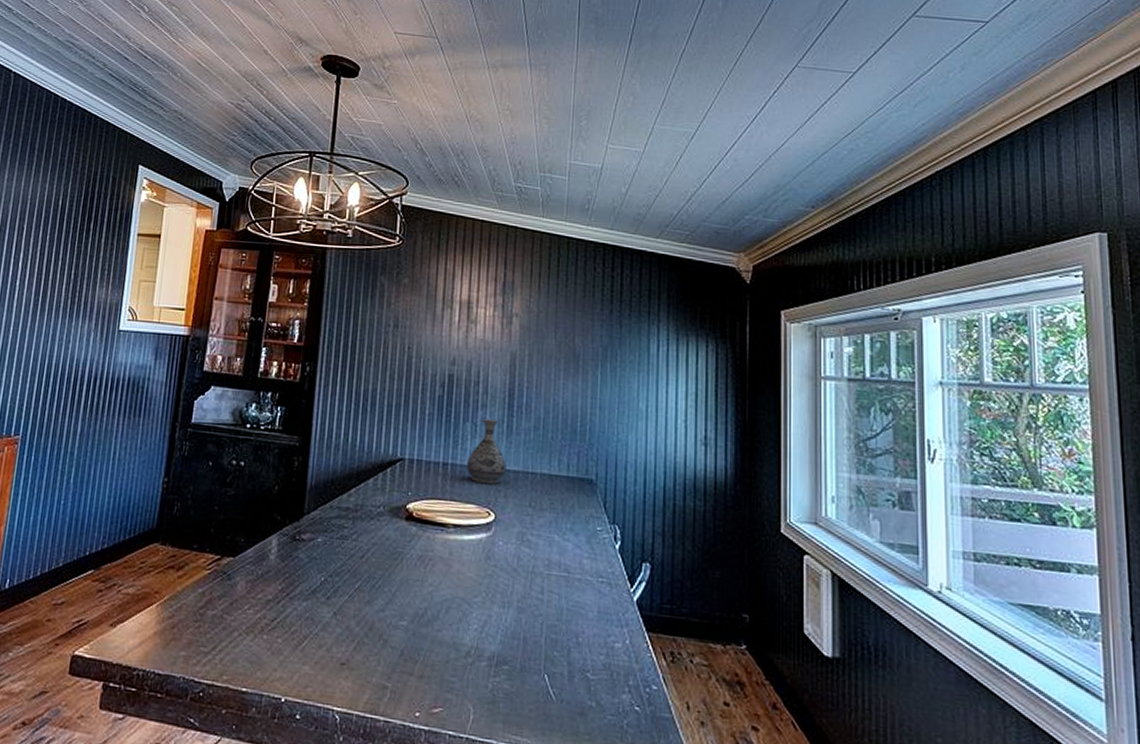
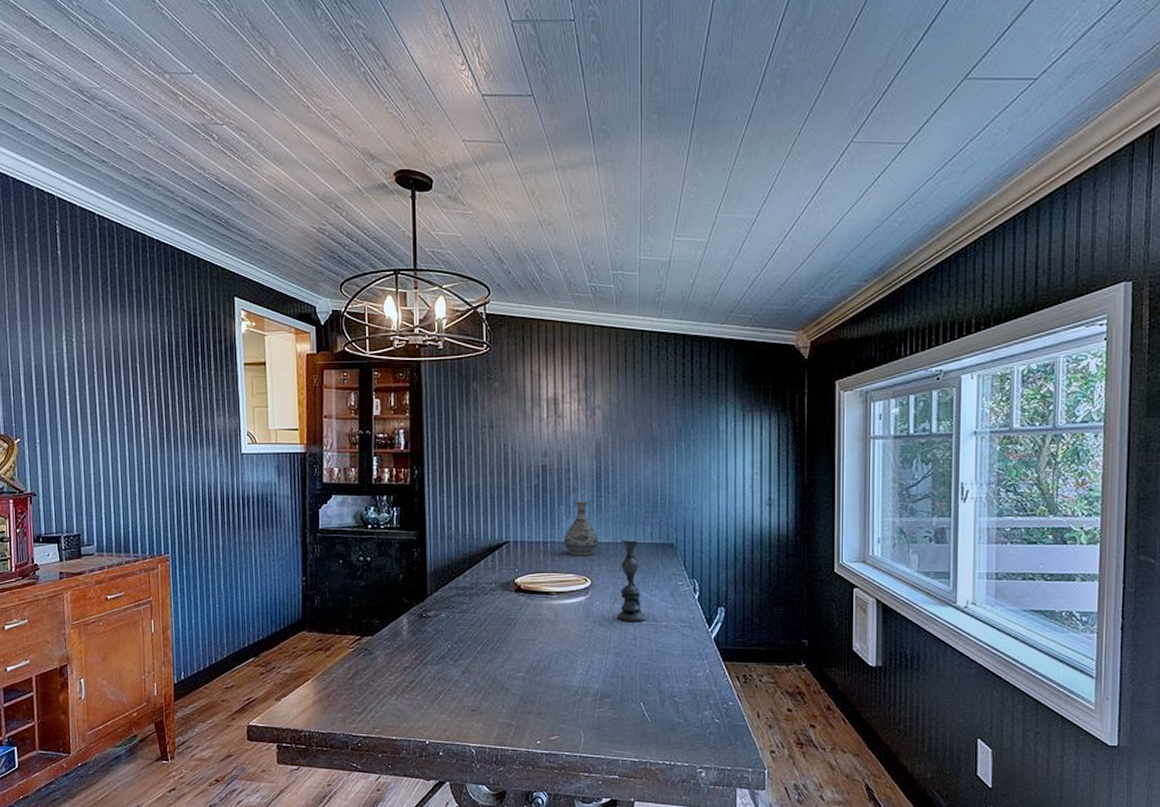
candlestick: none [522,470,559,572] -> present [616,540,648,622]

